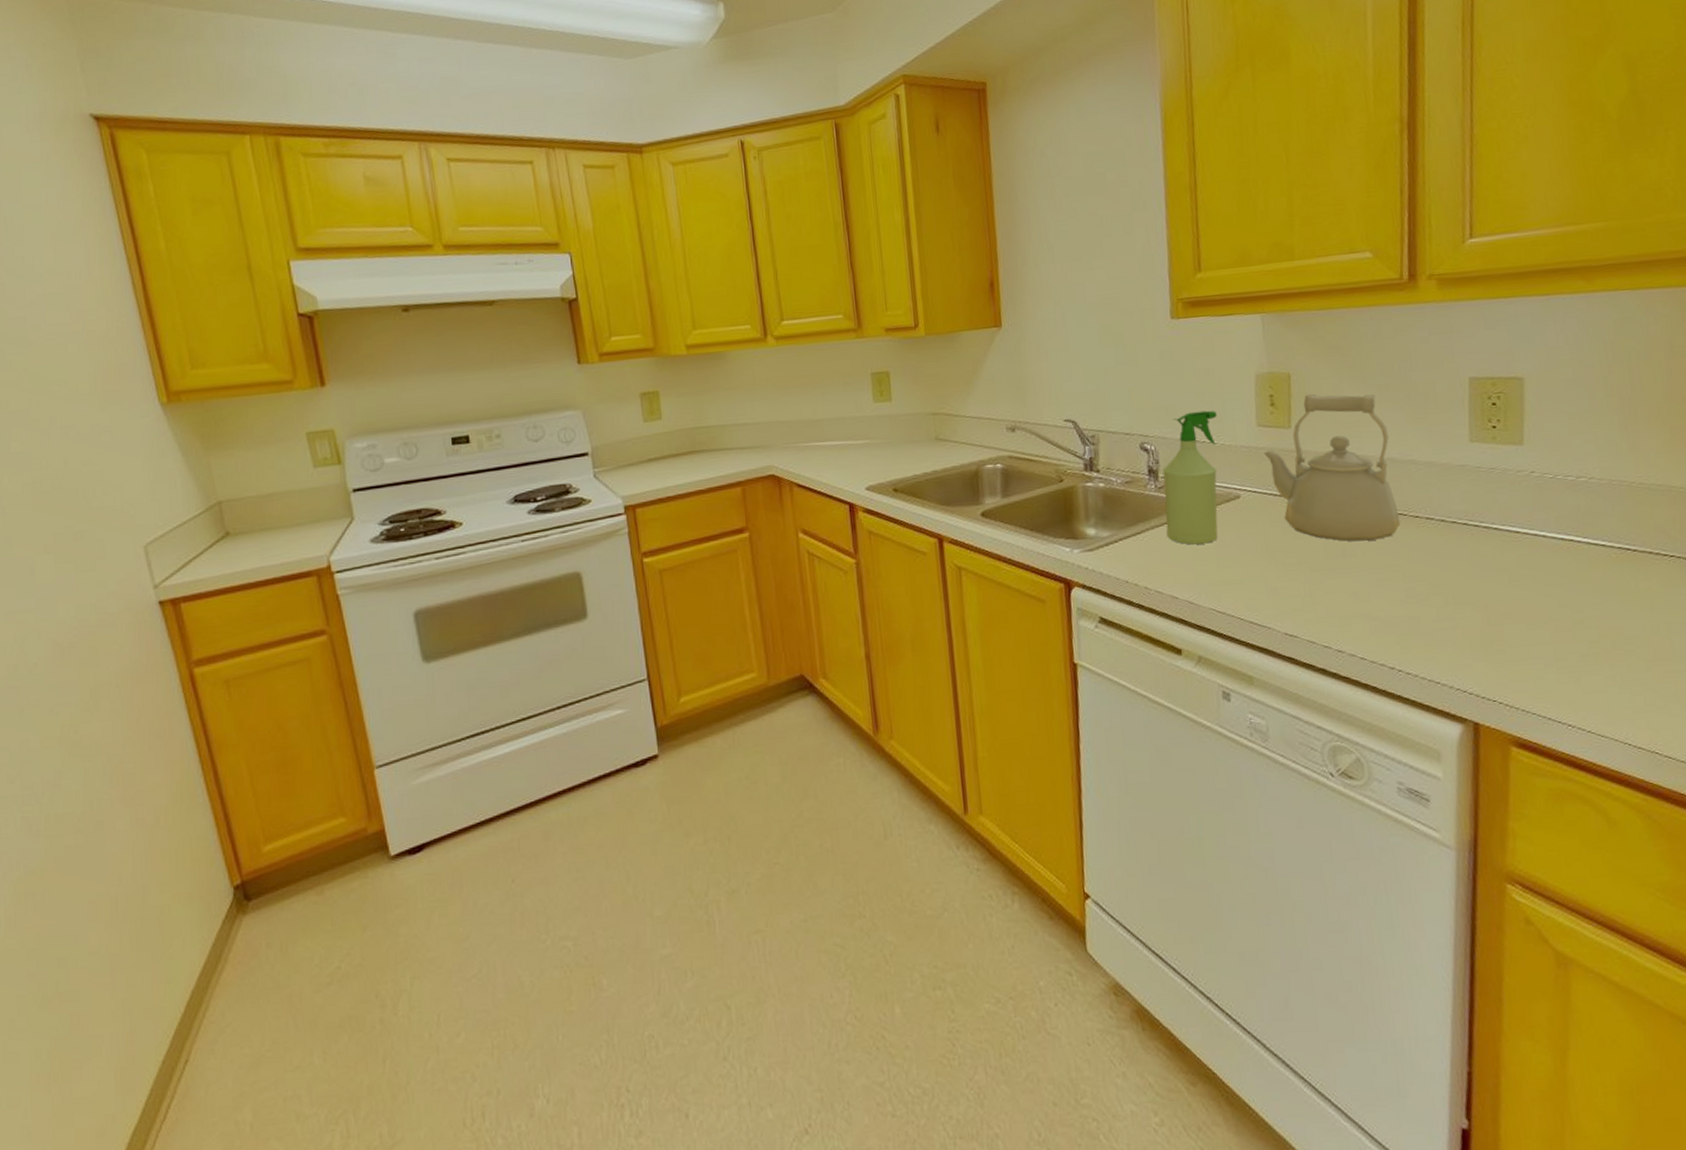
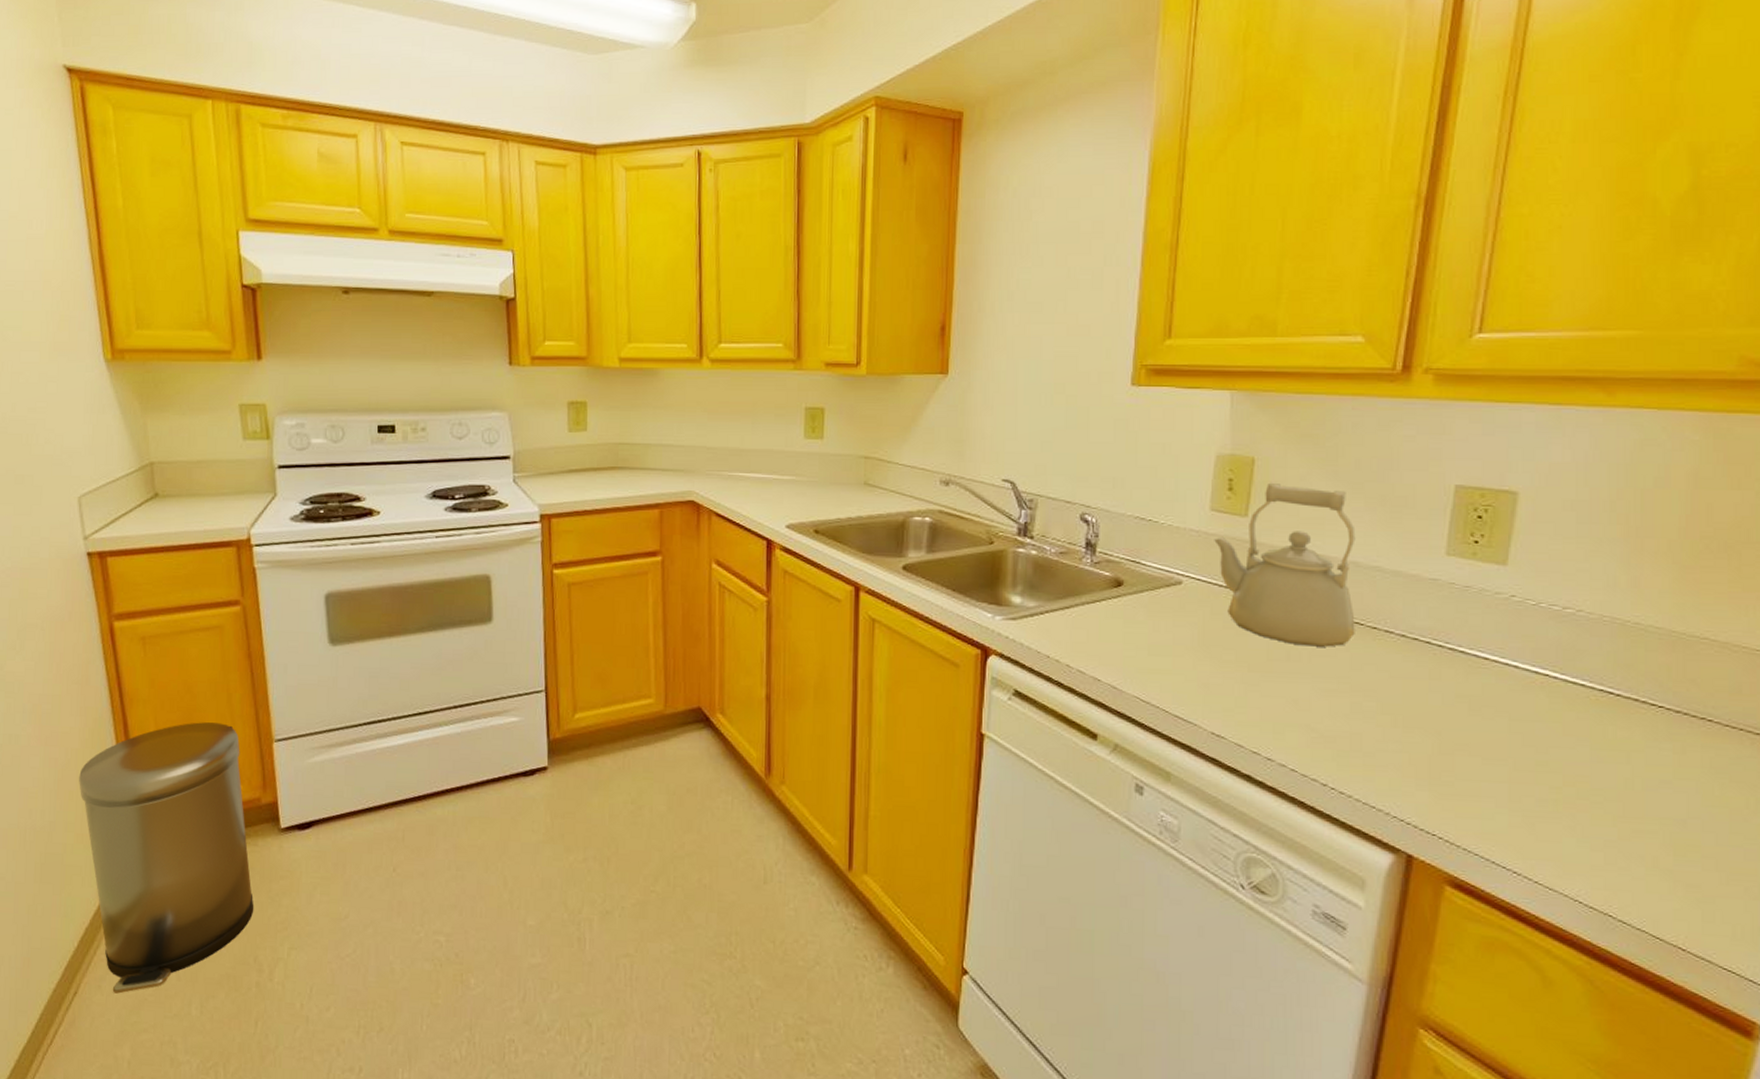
pedal bin: none [170,757,370,1055] -> present [79,722,254,994]
spray bottle: present [1162,410,1218,545] -> none [1097,486,1168,628]

